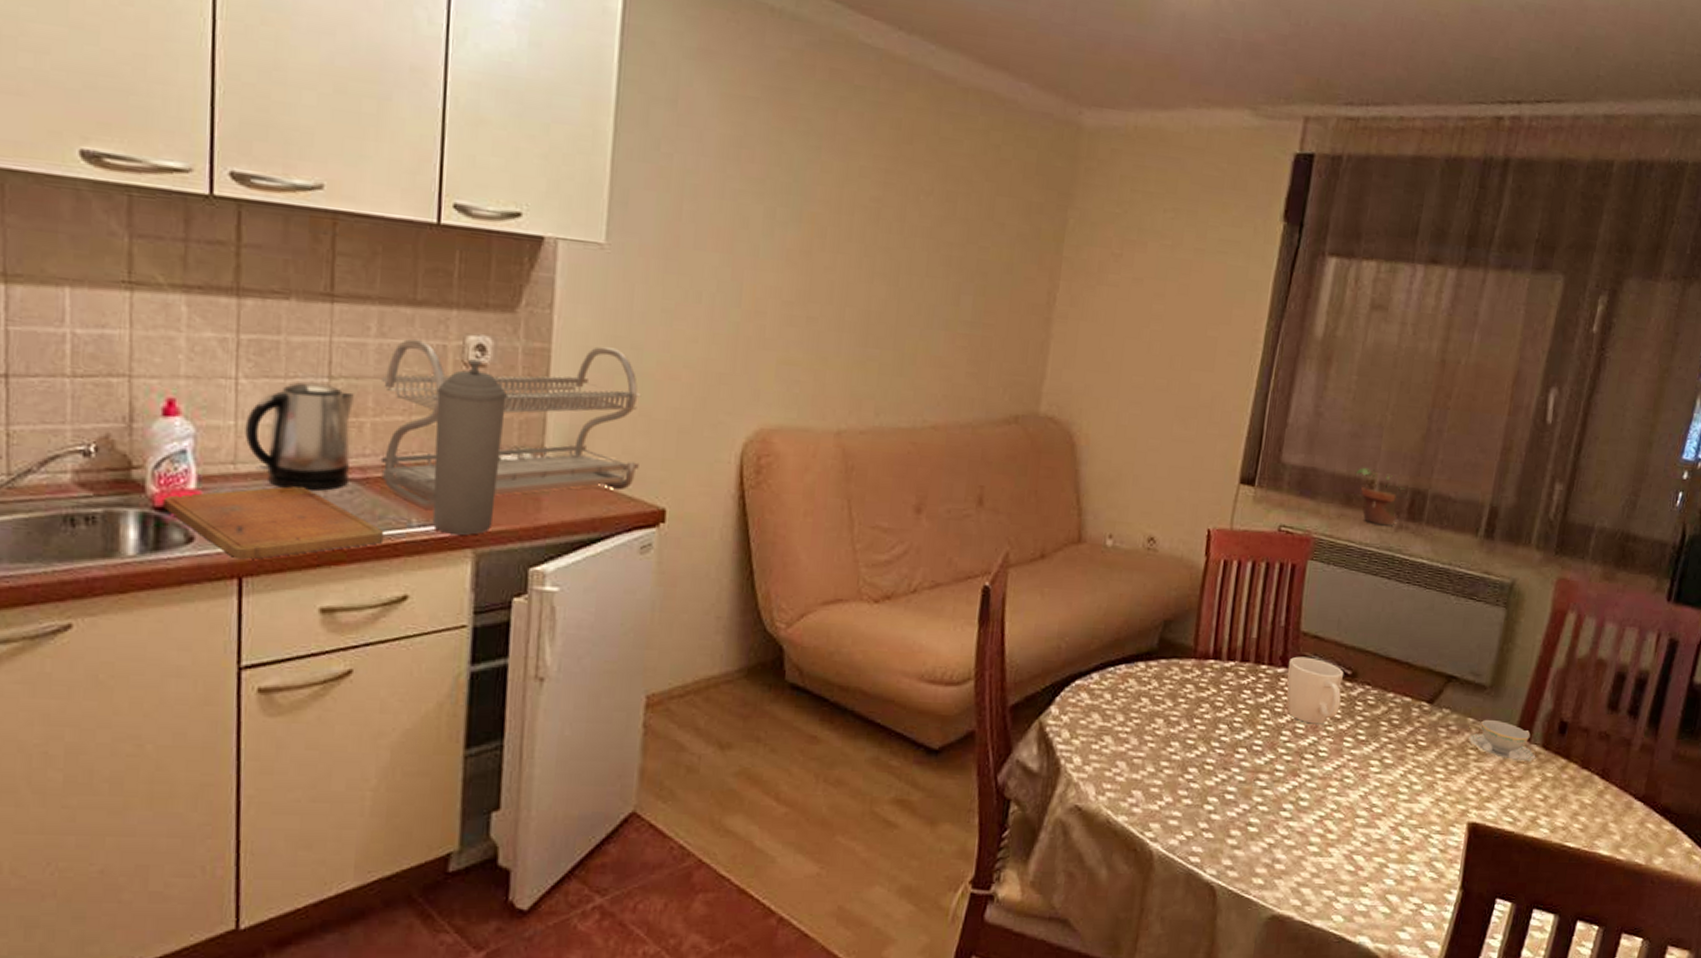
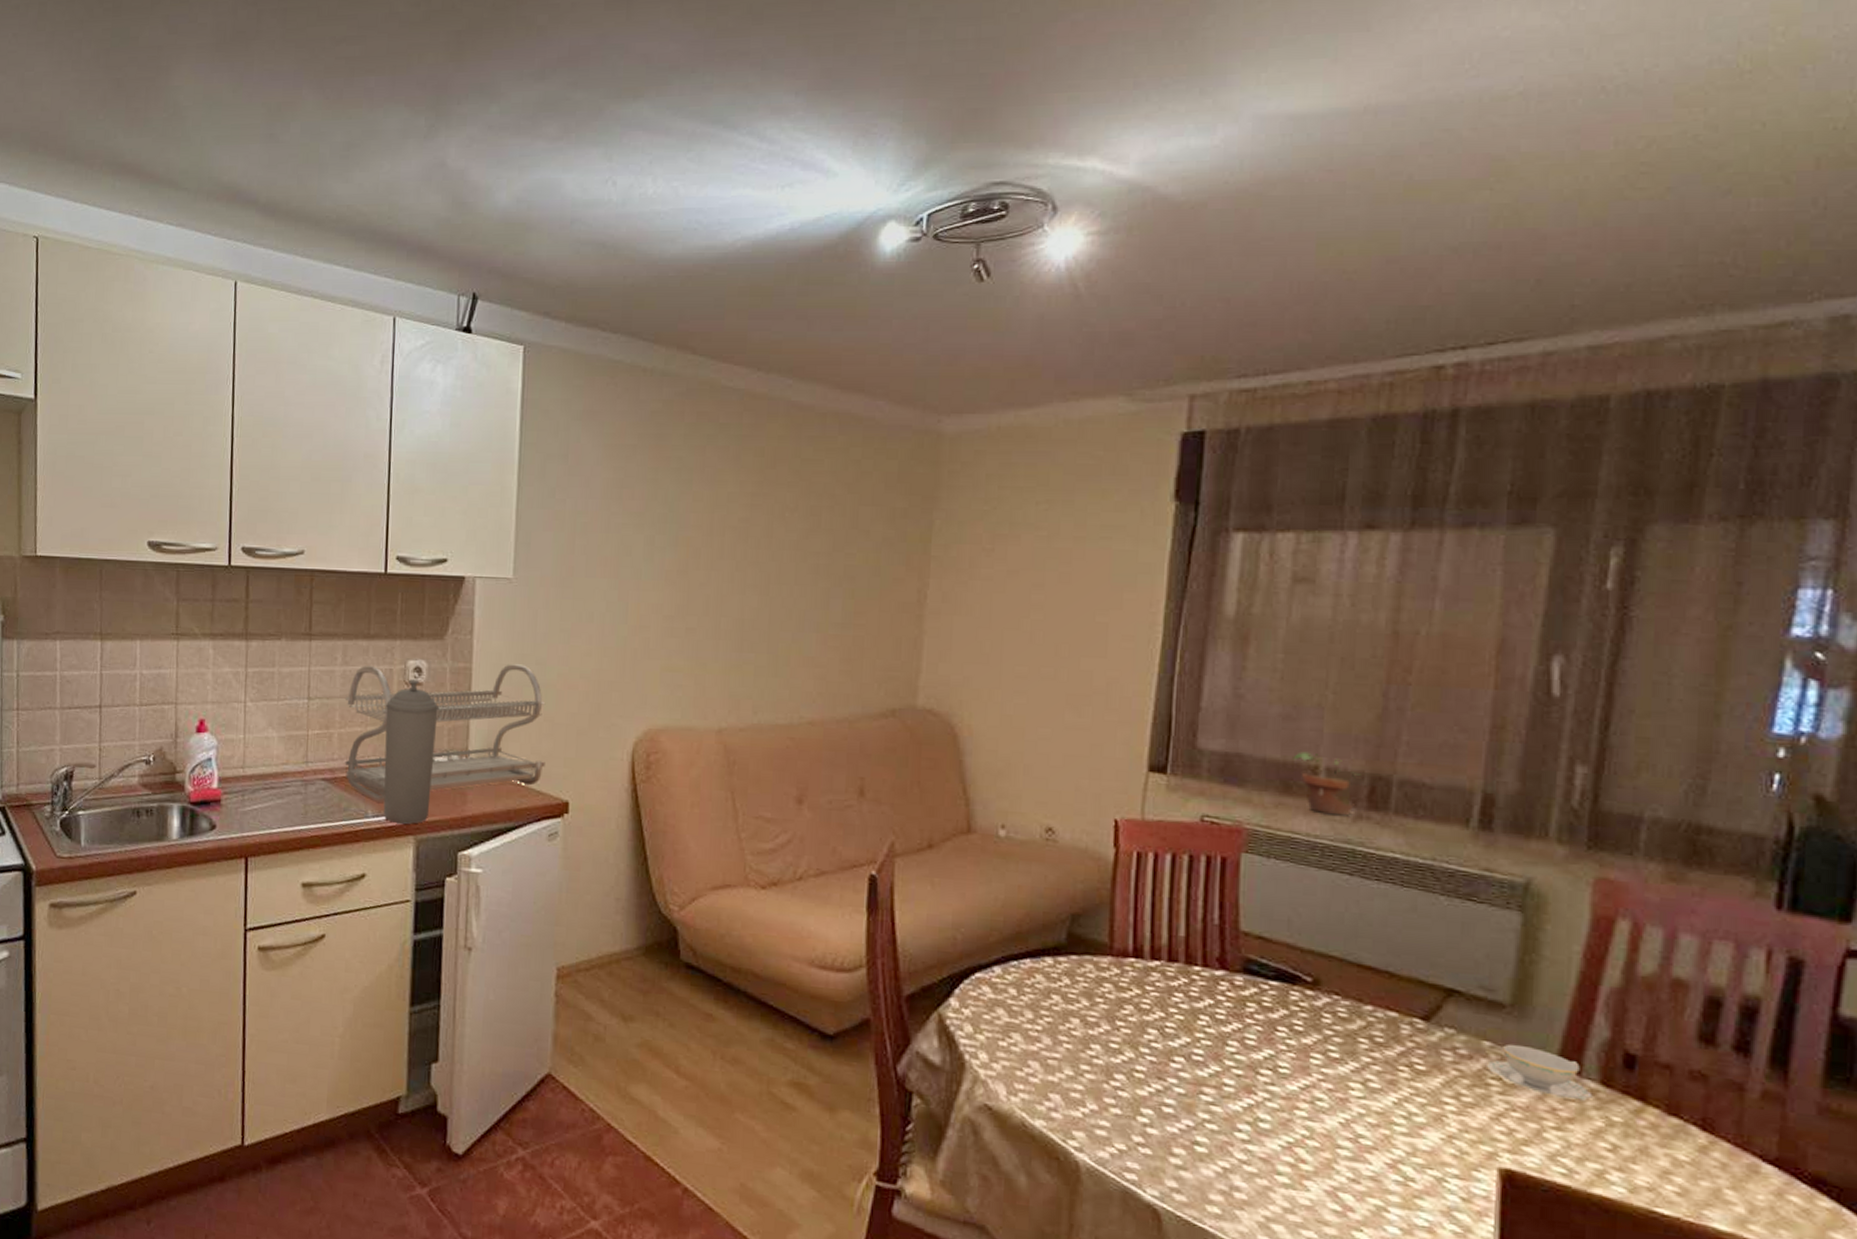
cutting board: present [162,486,385,560] -> none [195,785,348,844]
kettle: present [245,382,354,491] -> none [250,703,325,789]
mug: present [1286,656,1344,725] -> none [1227,958,1303,1037]

